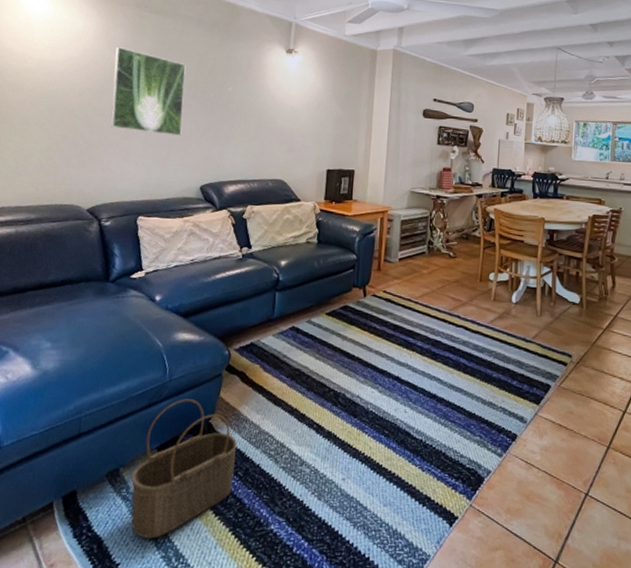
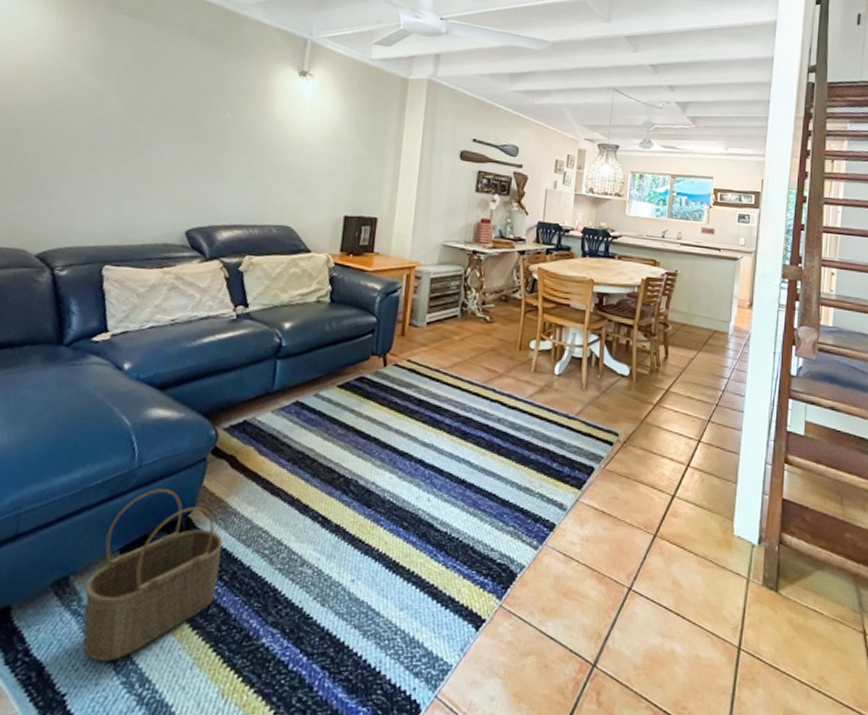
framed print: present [111,47,186,136] -> none [71,55,173,168]

